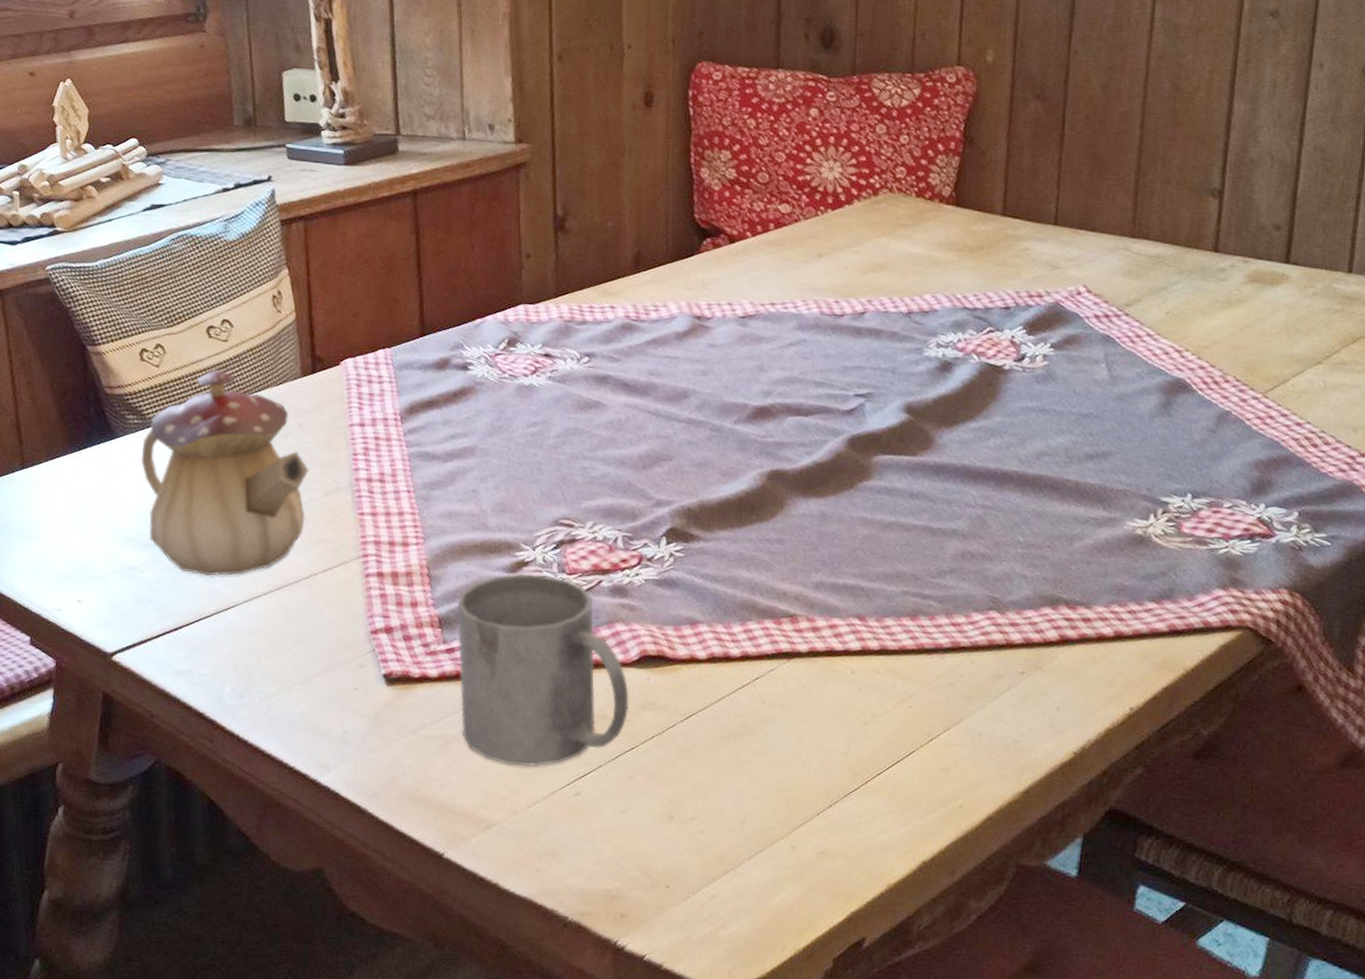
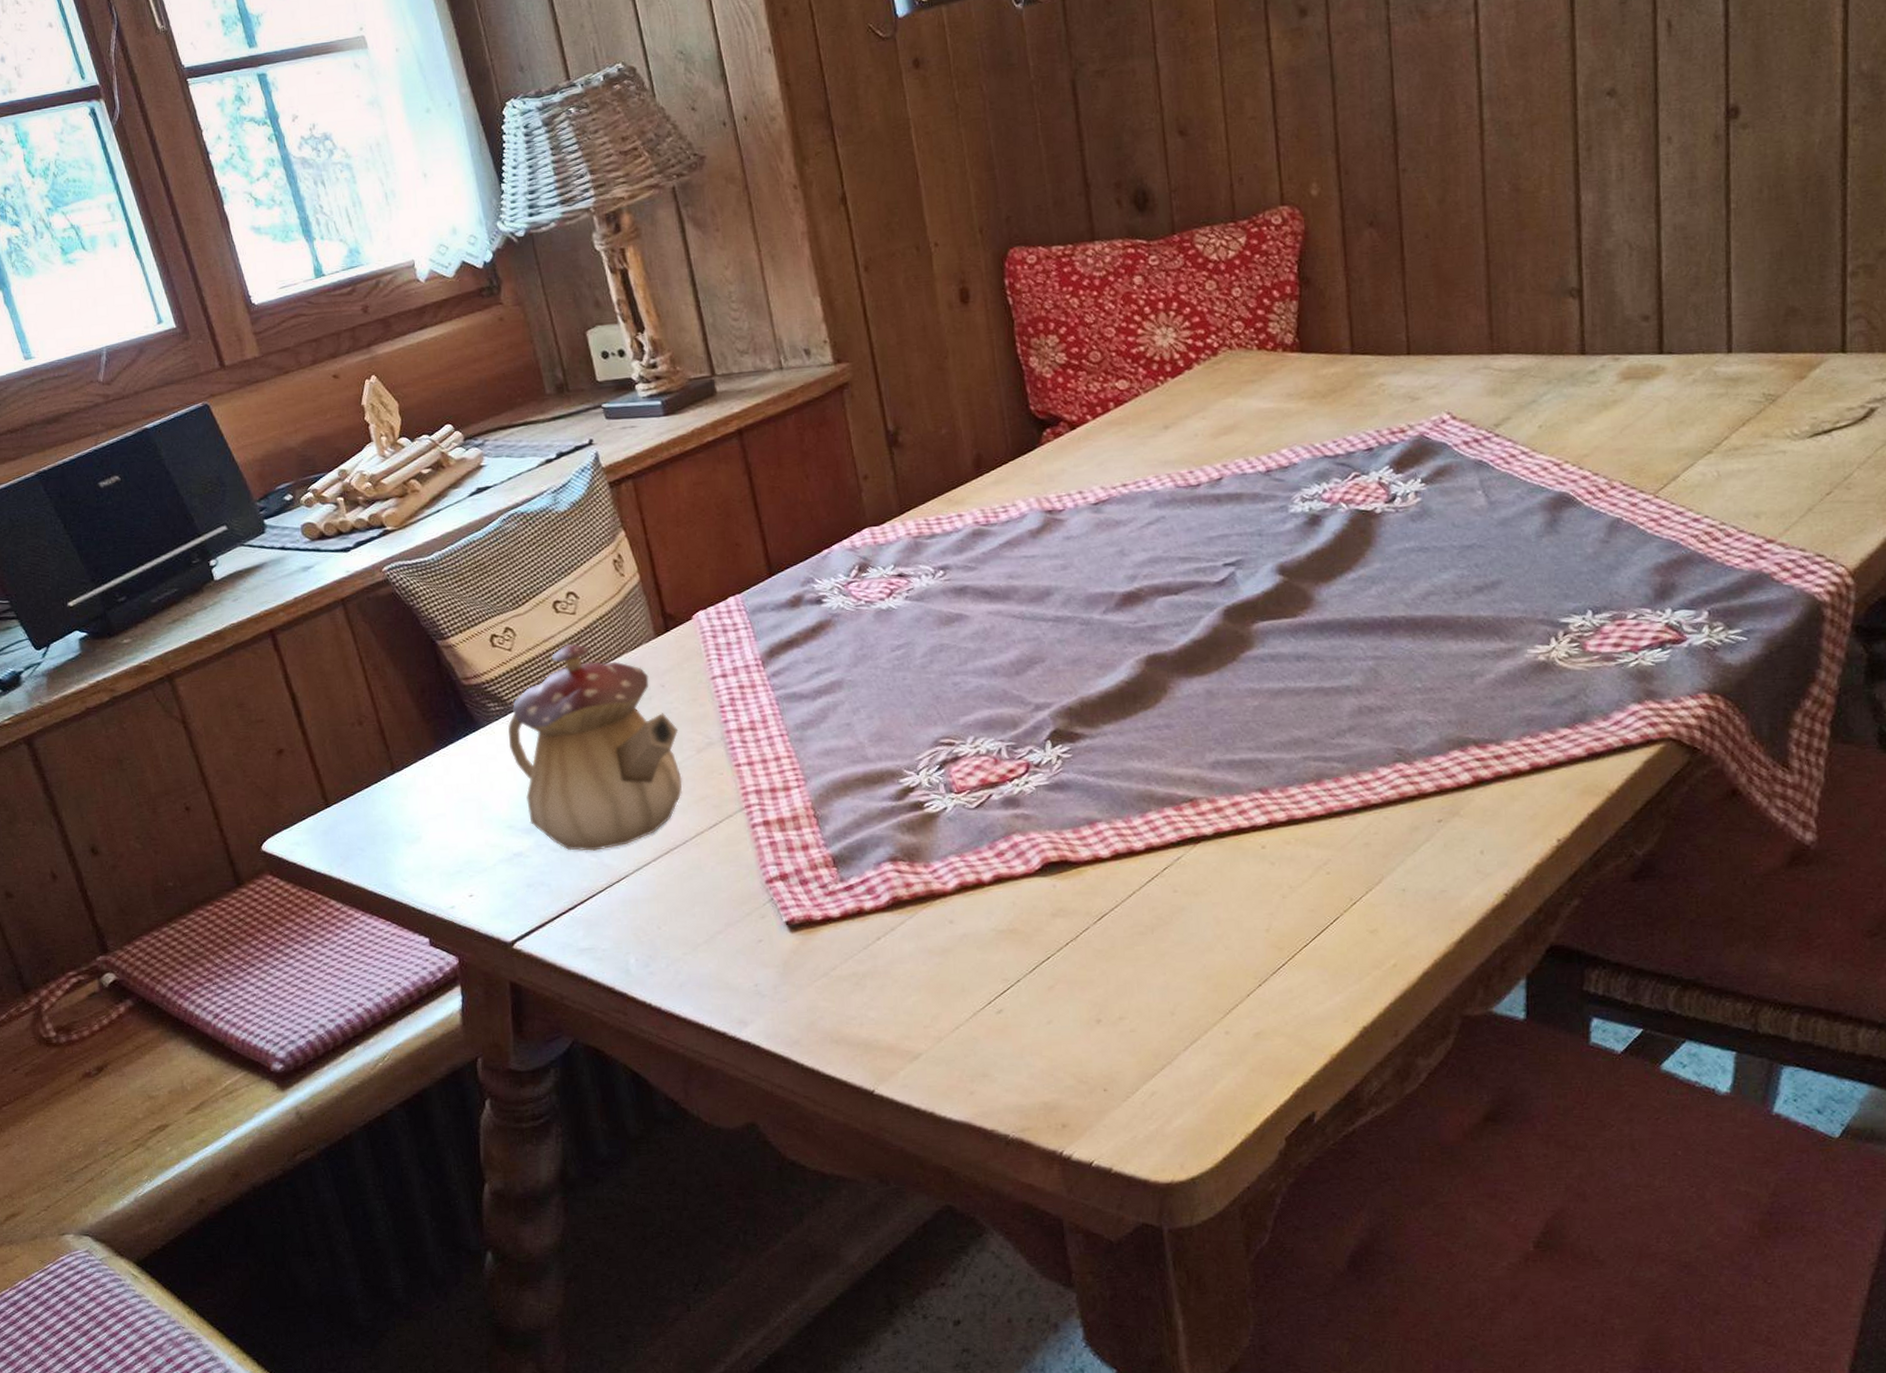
mug: present [456,573,629,767] -> none [848,797,1039,993]

